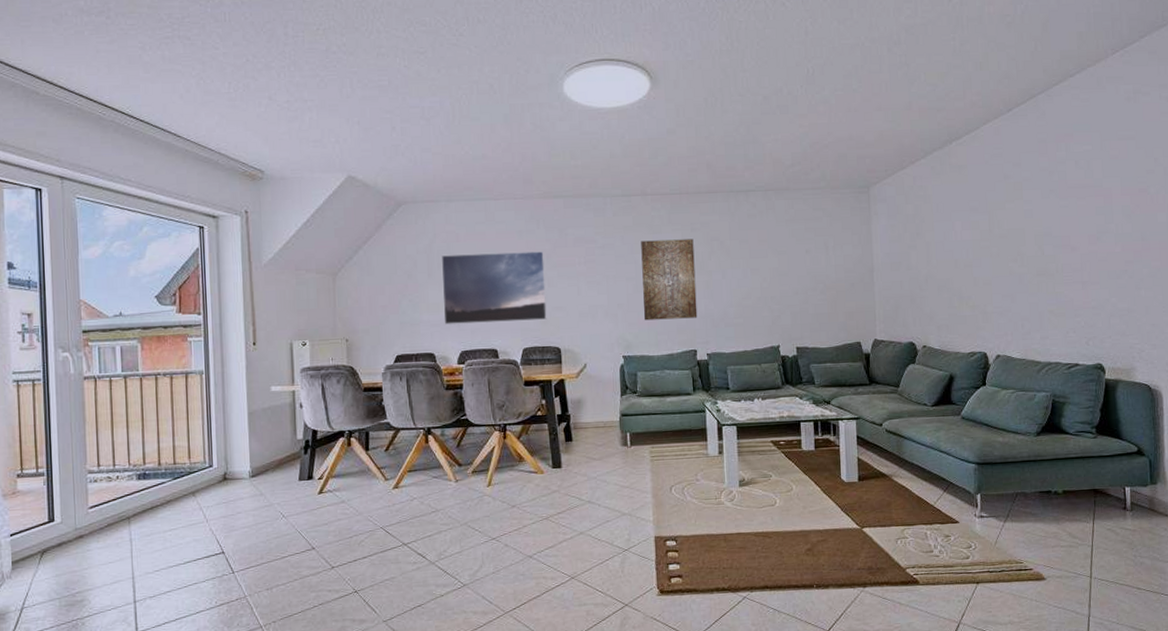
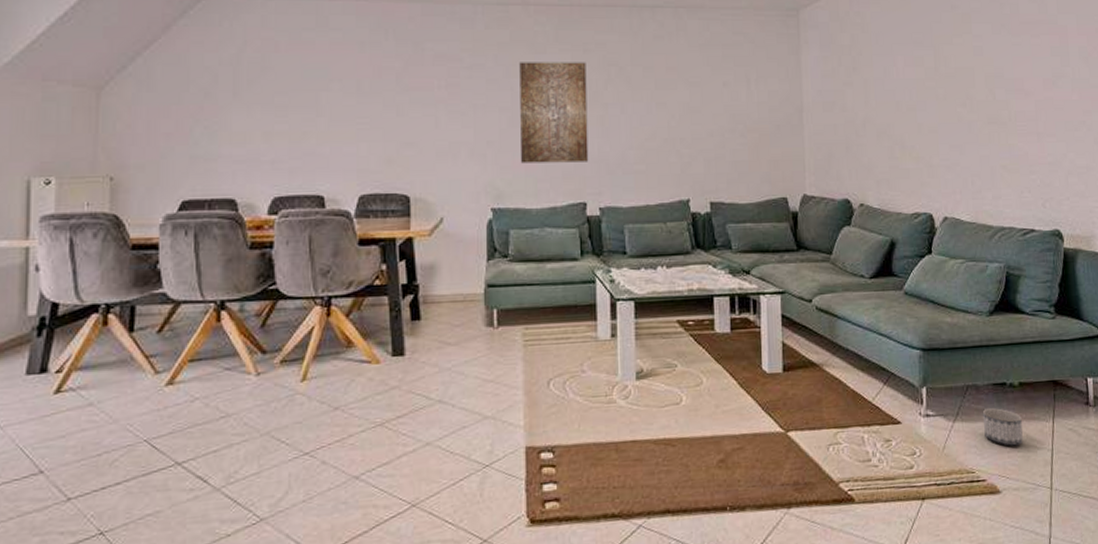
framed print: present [441,251,547,324] -> none [252,69,393,161]
planter: none [1030,511,1066,542] -> present [983,408,1023,446]

